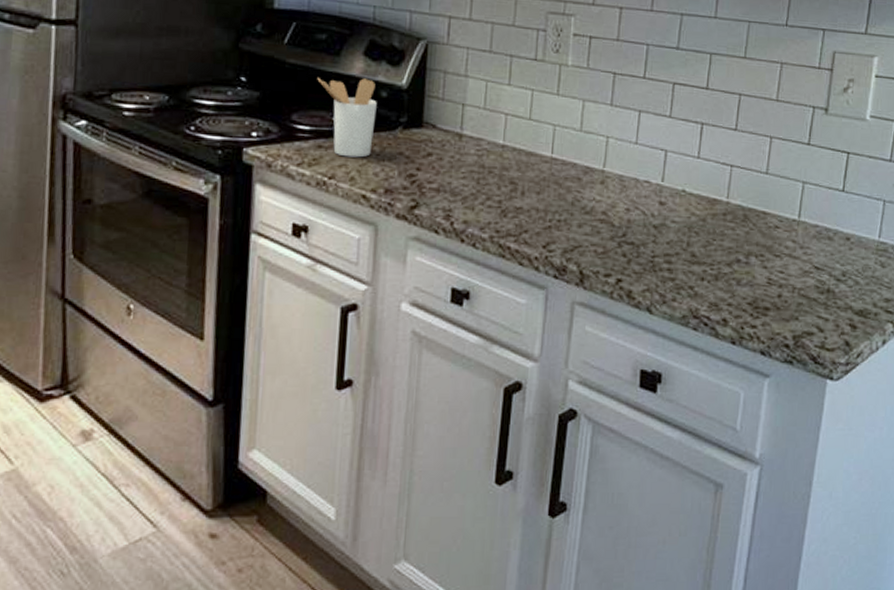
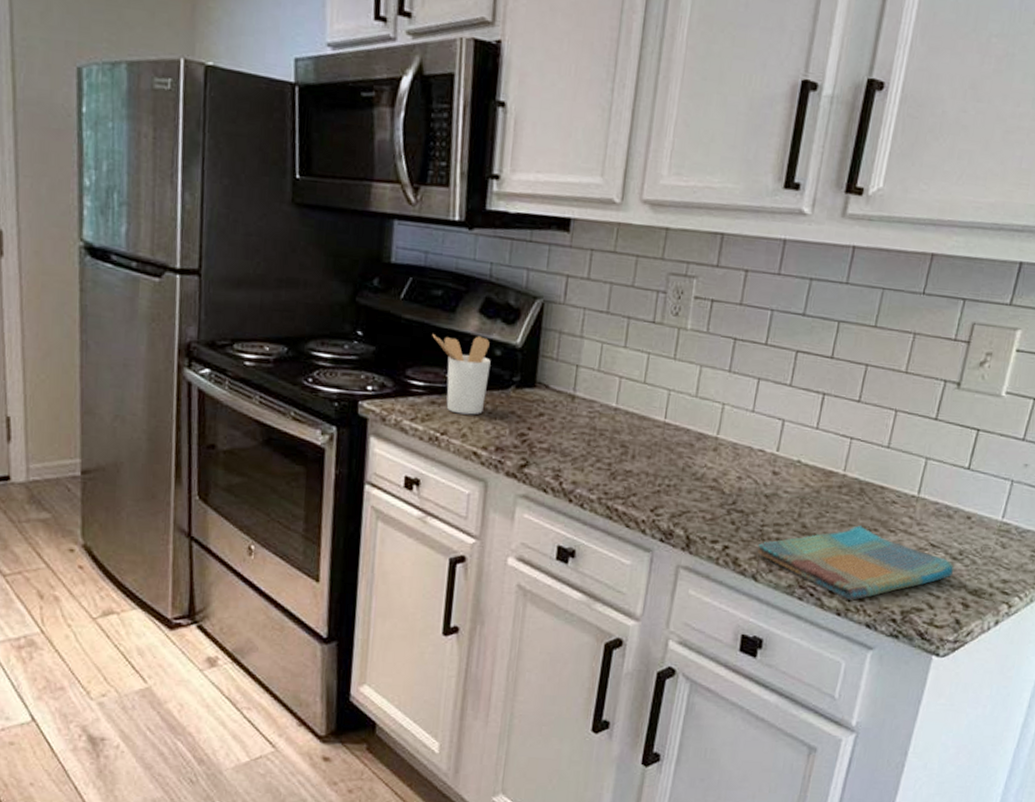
dish towel: none [649,252,839,328] -> present [757,525,955,600]

